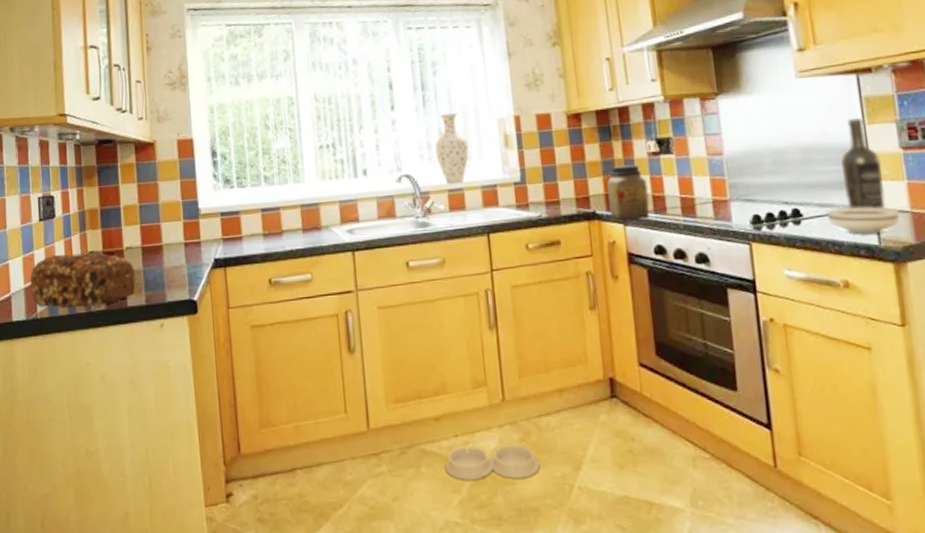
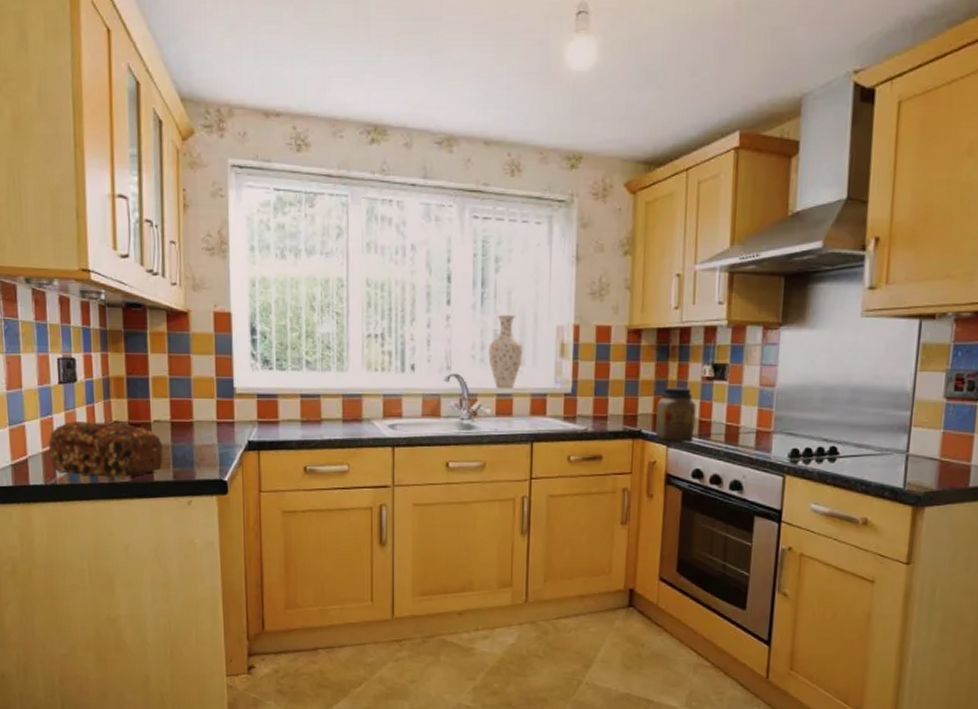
pet bowl: present [444,445,541,481] -> none [463,640,553,672]
bowl: present [826,206,900,234] -> none [861,450,929,477]
wine bottle: present [840,117,886,210] -> none [882,363,924,455]

